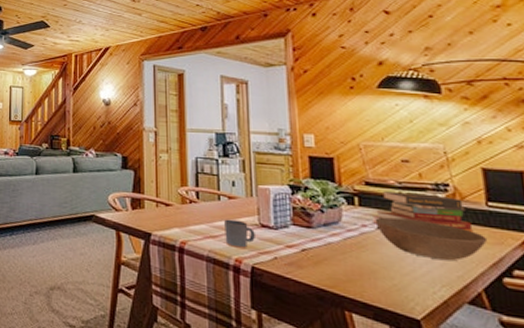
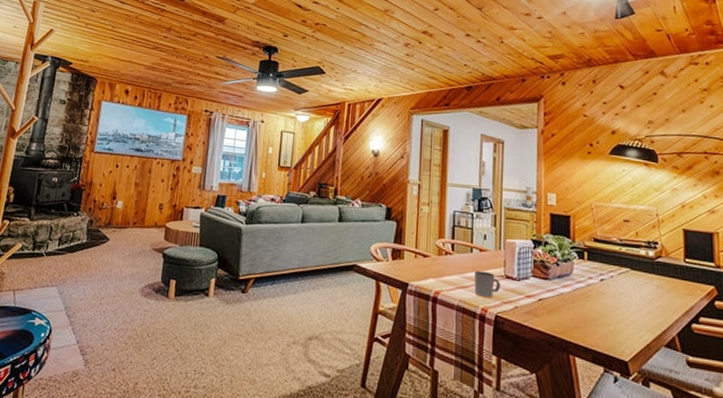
books: present [373,191,474,233] -> none [598,247,673,285]
bowl: present [375,217,488,261] -> none [599,270,683,310]

